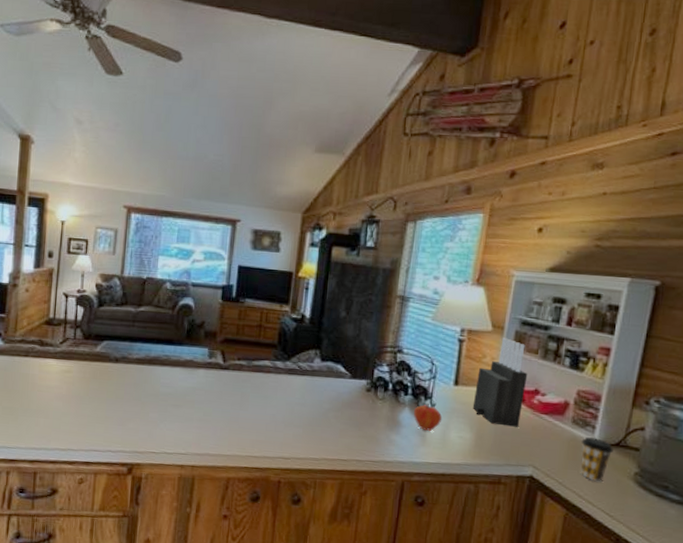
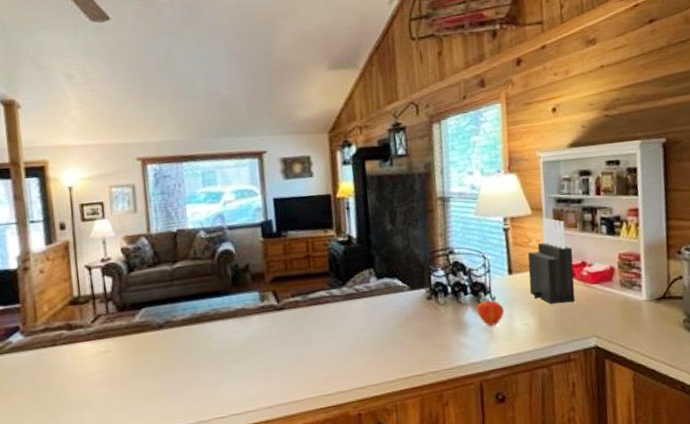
coffee cup: present [580,437,613,482] -> none [632,295,661,338]

